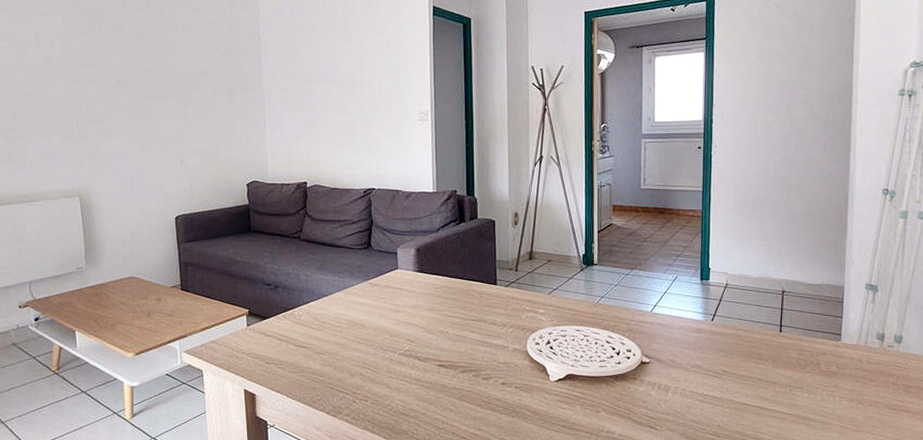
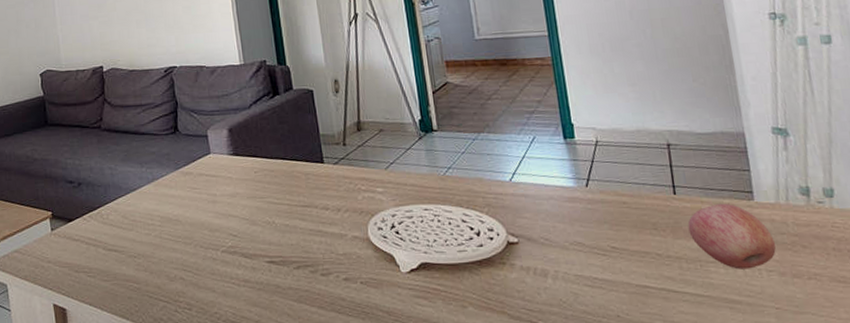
fruit: none [786,342,850,395] -> present [687,203,776,269]

